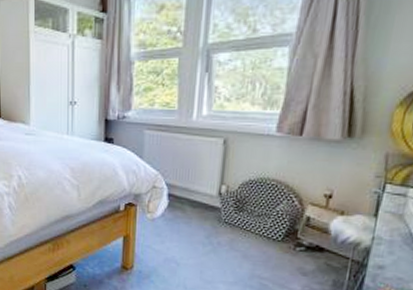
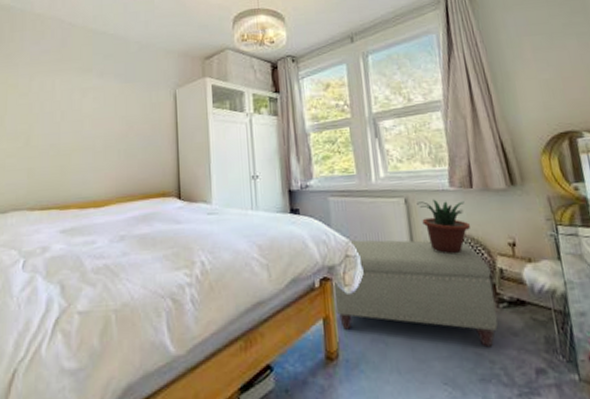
ottoman: none [136,174,297,281] -> present [333,240,498,348]
potted plant: none [236,143,289,198] -> present [417,199,471,254]

